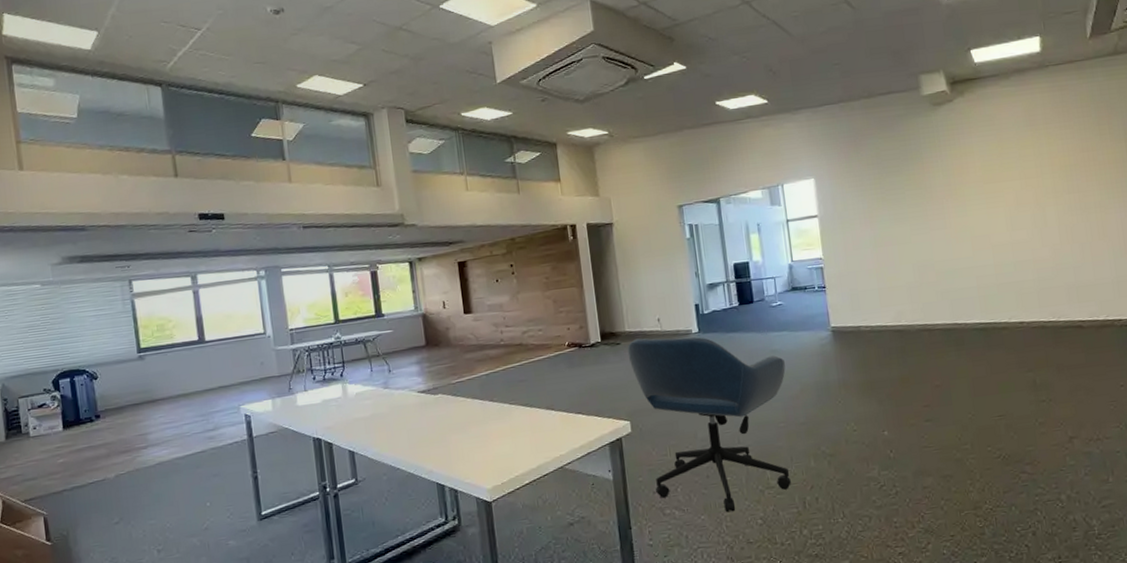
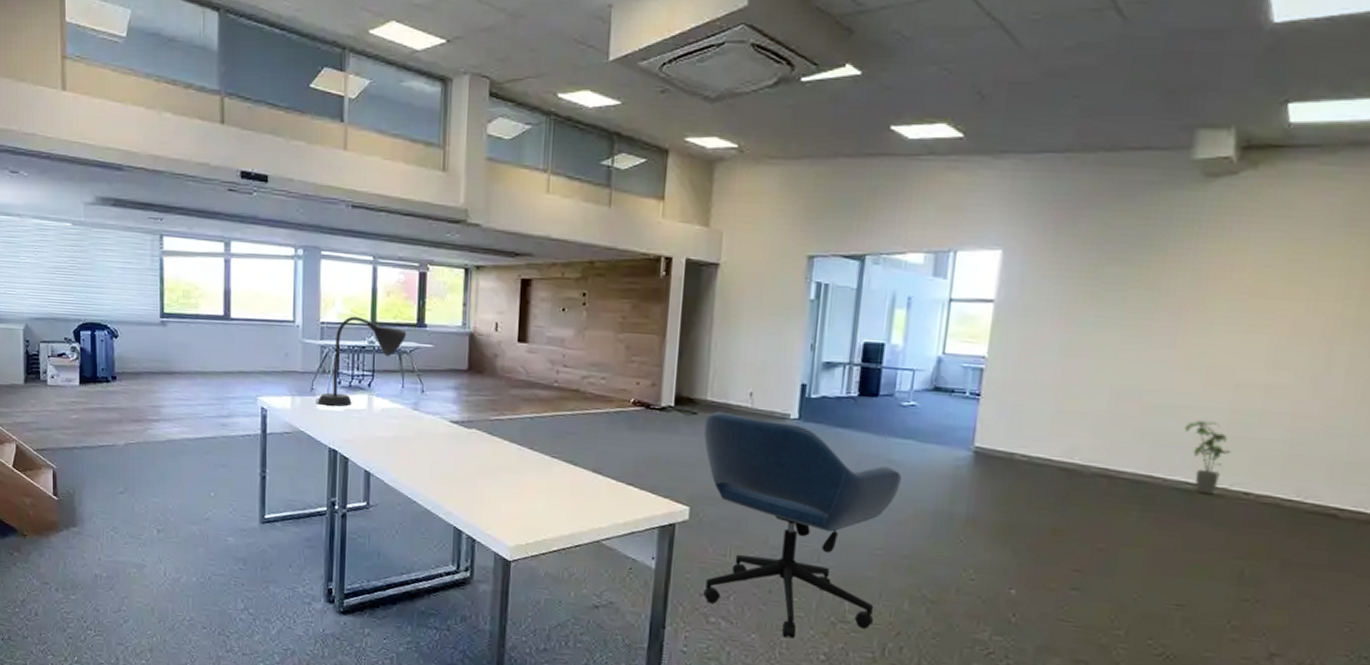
desk lamp: none [294,318,368,402] -> present [316,316,407,407]
house plant: none [968,276,1003,329] -> present [1184,420,1231,495]

